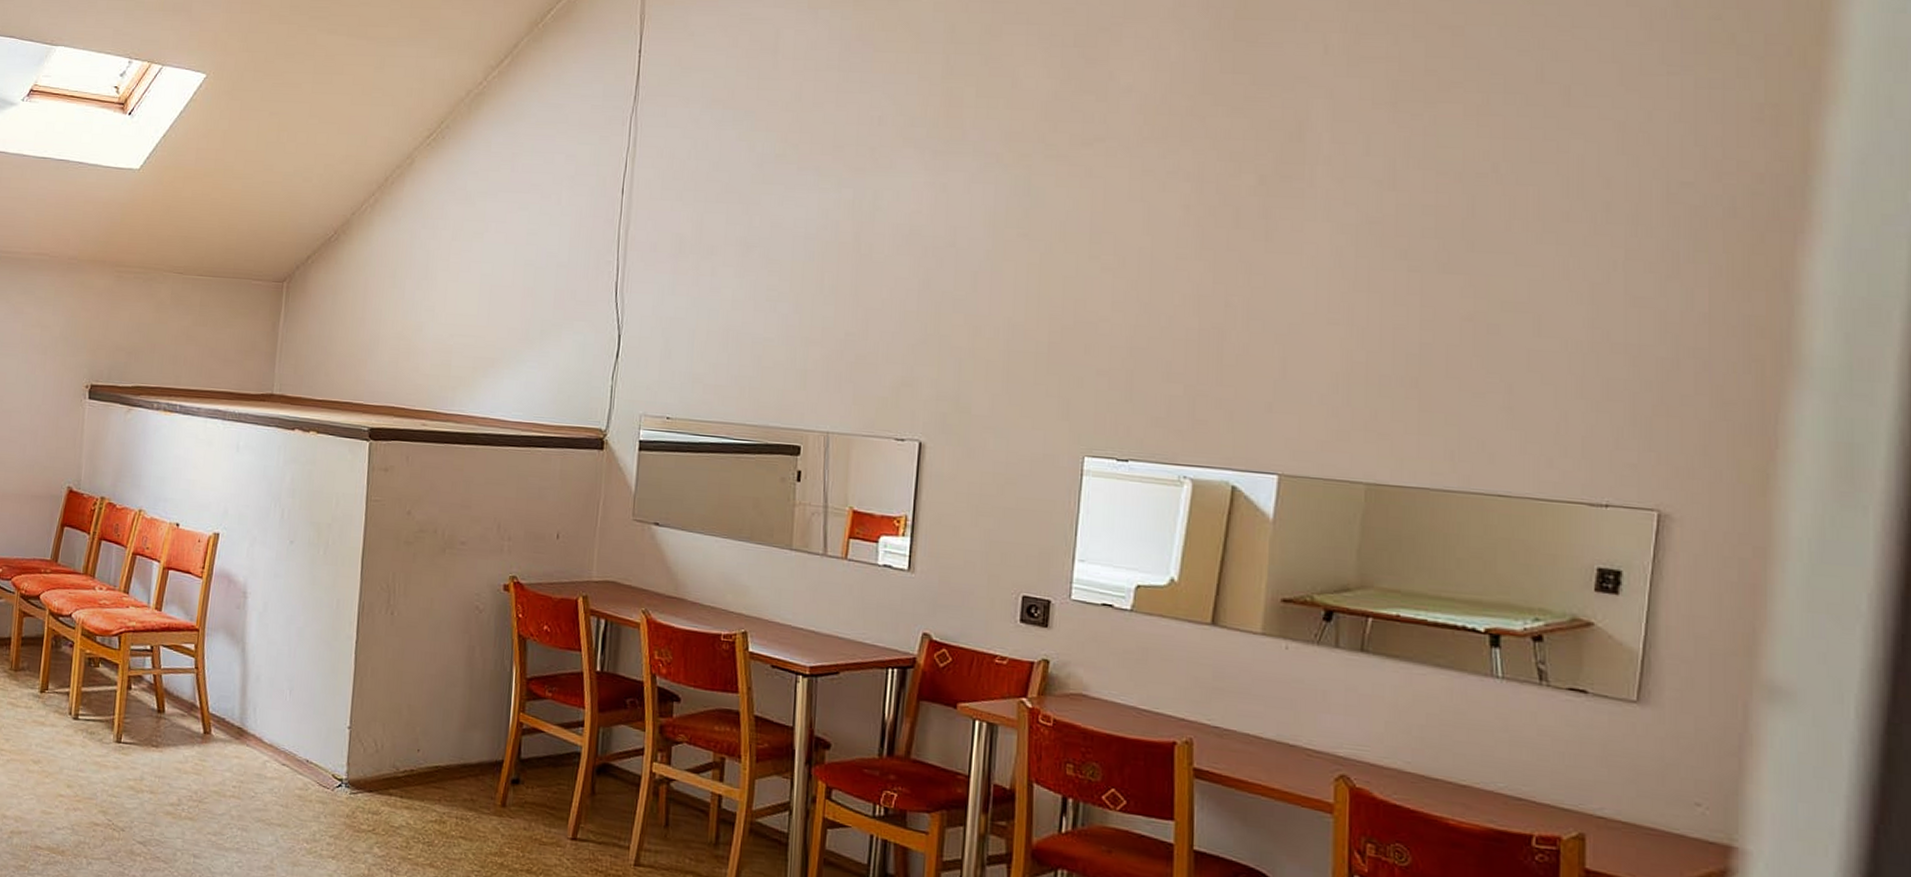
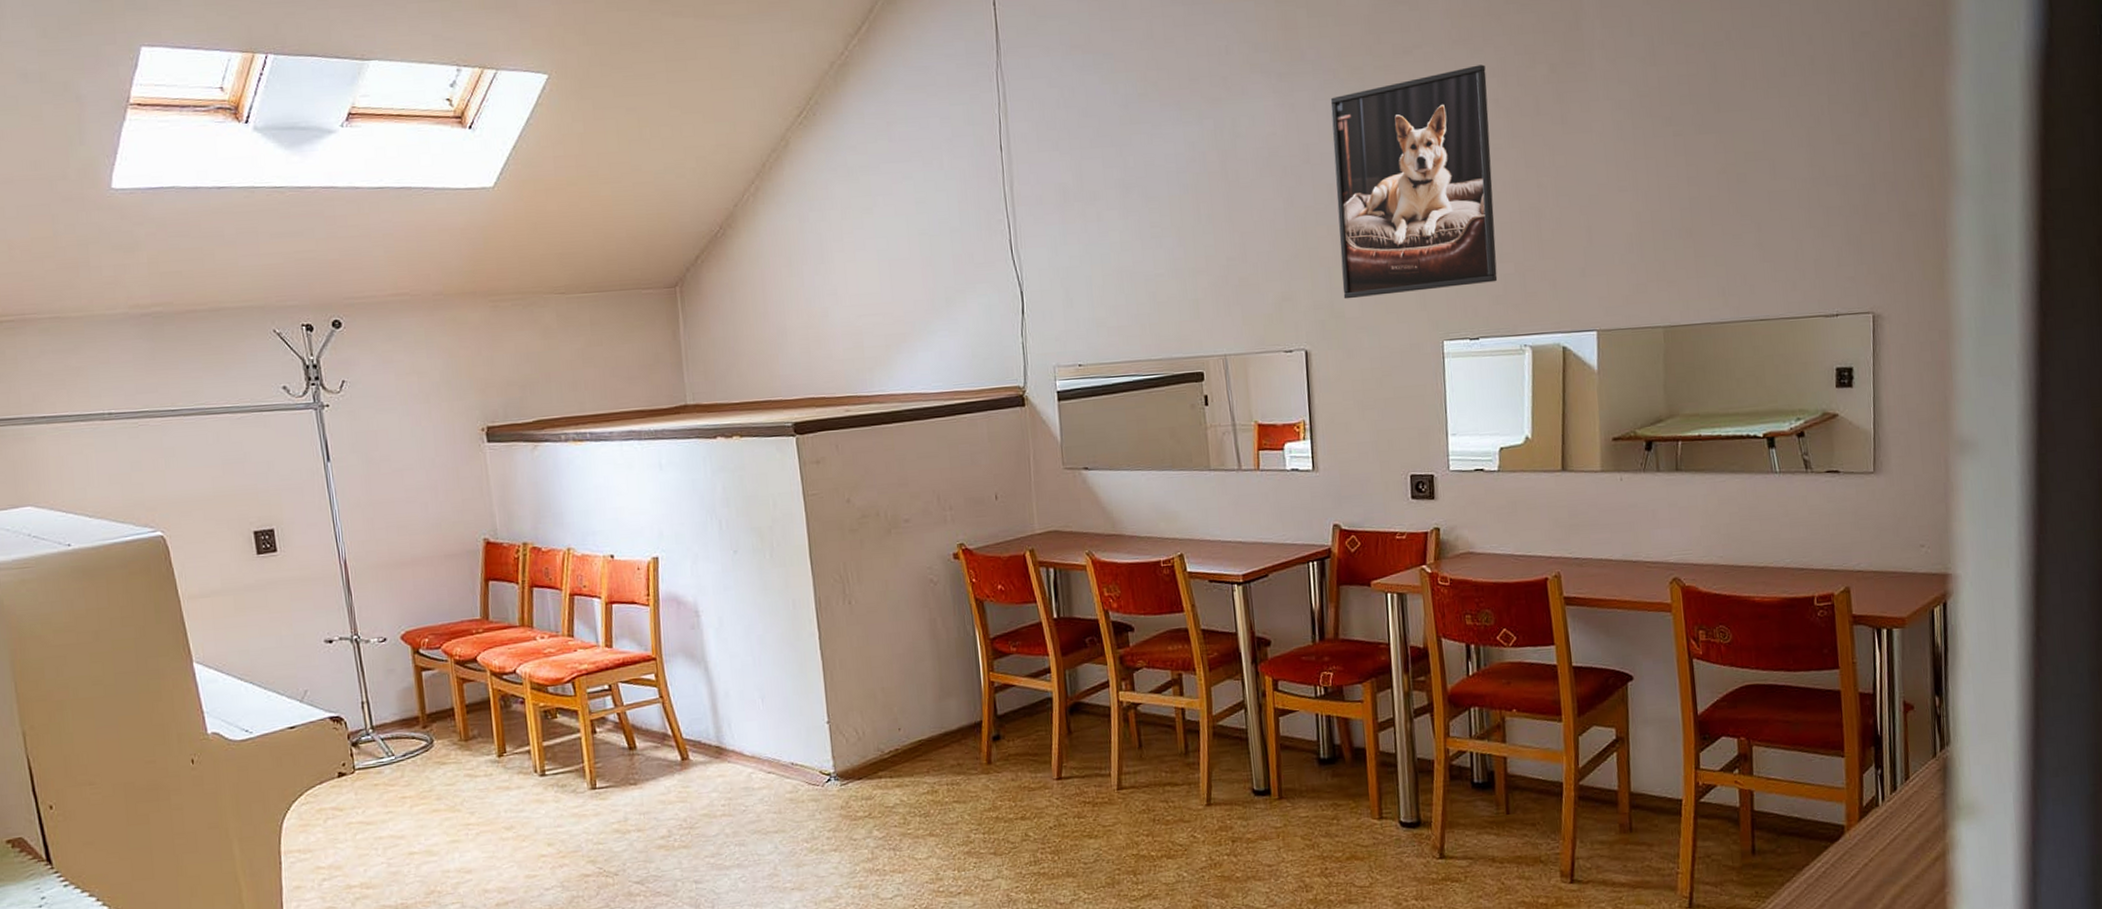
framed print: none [972,166,1179,402] -> present [1330,64,1498,299]

